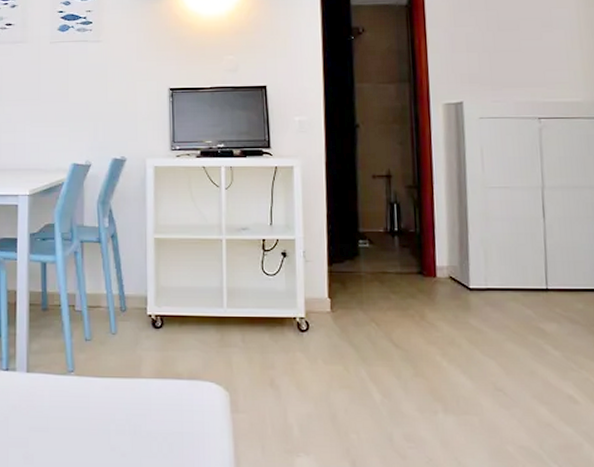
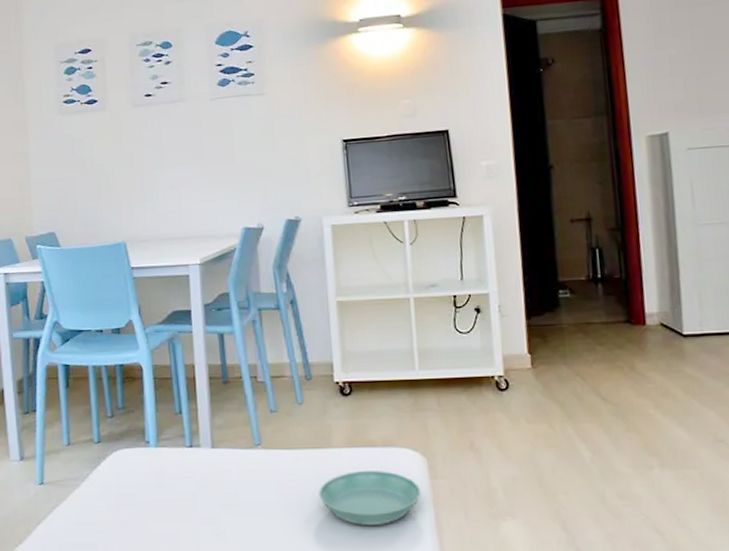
saucer: none [126,402,222,455] -> present [319,471,421,525]

